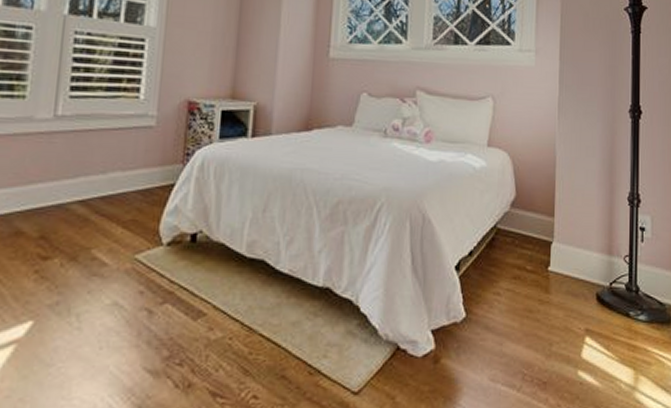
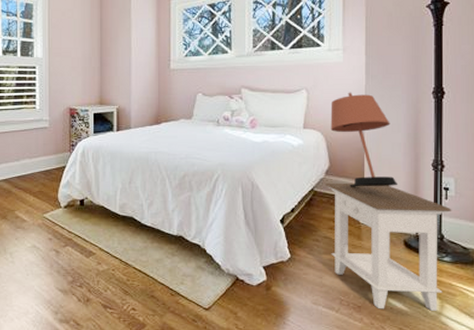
nightstand: none [510,217,648,386] -> present [325,182,452,311]
table lamp: none [518,104,592,225] -> present [330,92,398,187]

